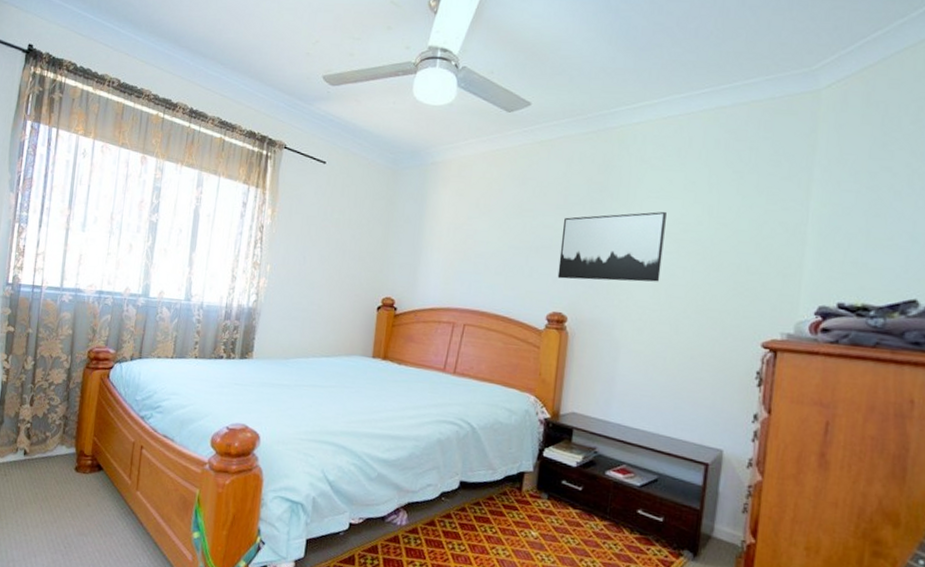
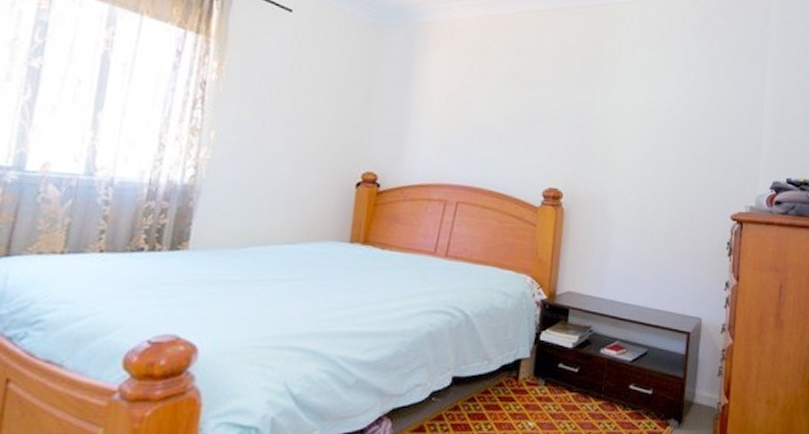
wall art: present [557,212,666,282] -> none [553,89,652,158]

